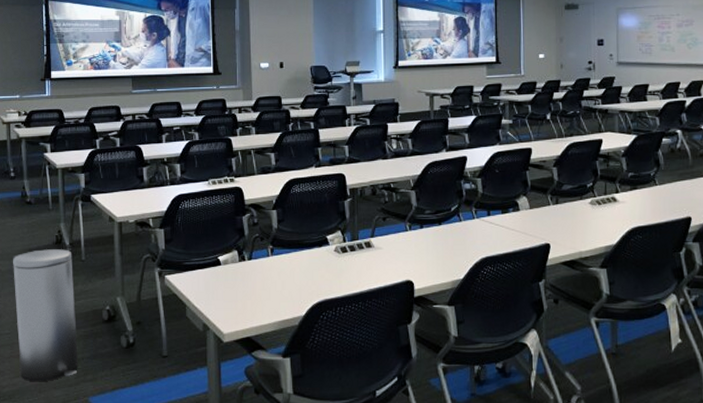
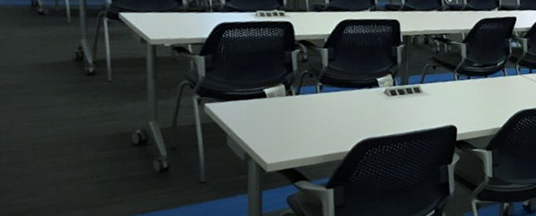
pedal bin: present [12,249,78,382] -> none [20,65,103,202]

